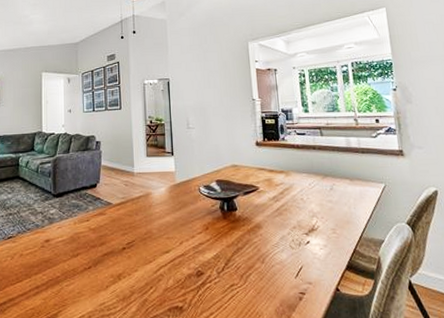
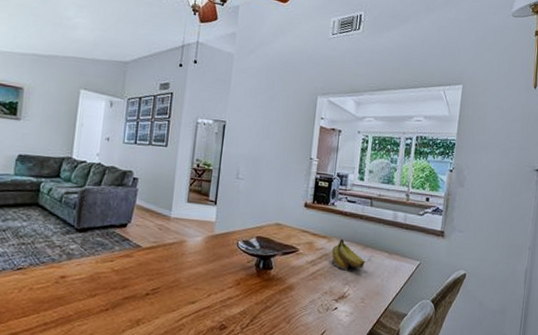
fruit: none [291,171,328,203] -> present [331,238,365,271]

